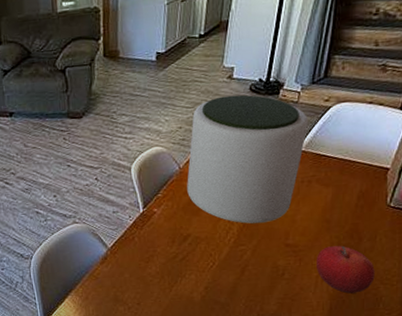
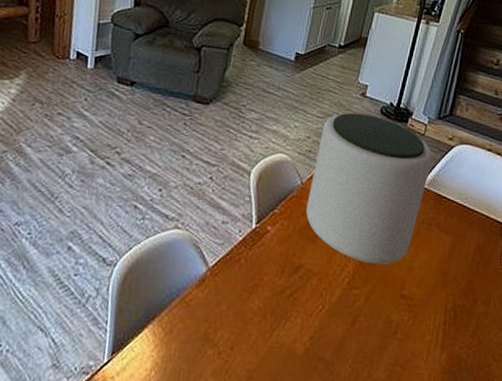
fruit: present [317,245,375,294] -> none [430,305,488,369]

